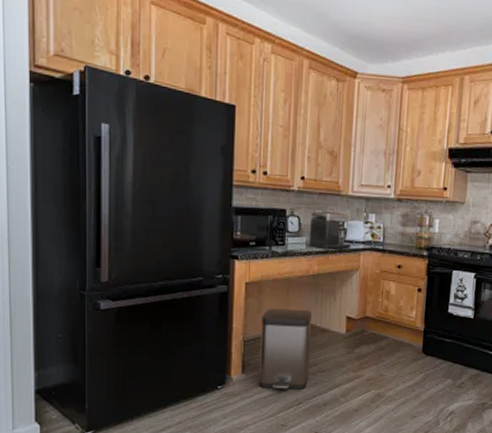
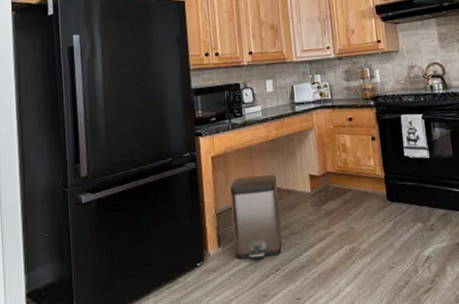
coffee maker: present [308,210,352,250] -> none [262,78,303,115]

